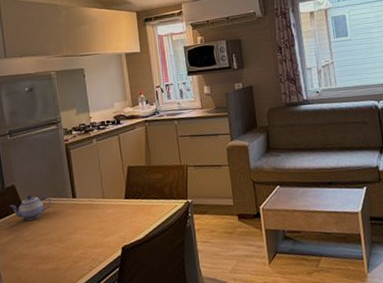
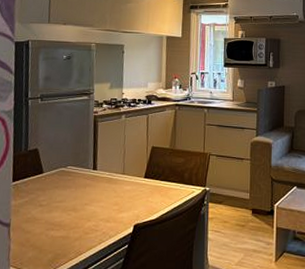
teapot: present [10,194,51,221] -> none [30,160,72,185]

